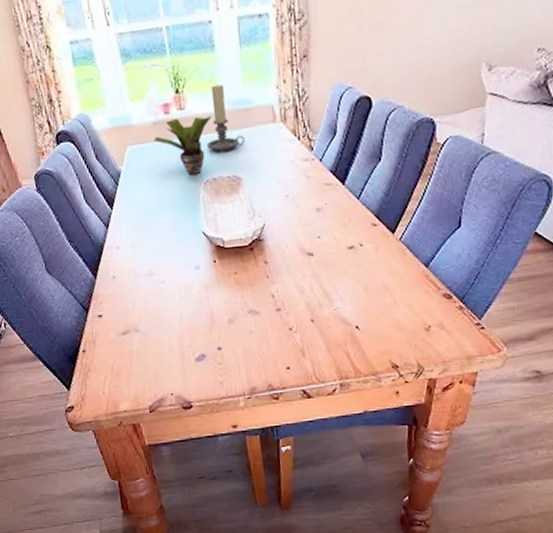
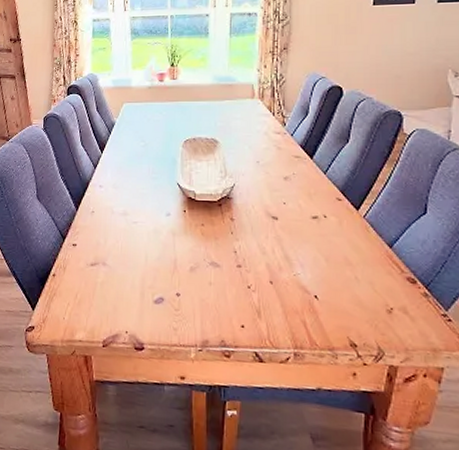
potted plant: present [153,116,212,176] -> none [146,86,199,134]
candle holder: present [207,84,245,152] -> none [192,63,225,117]

